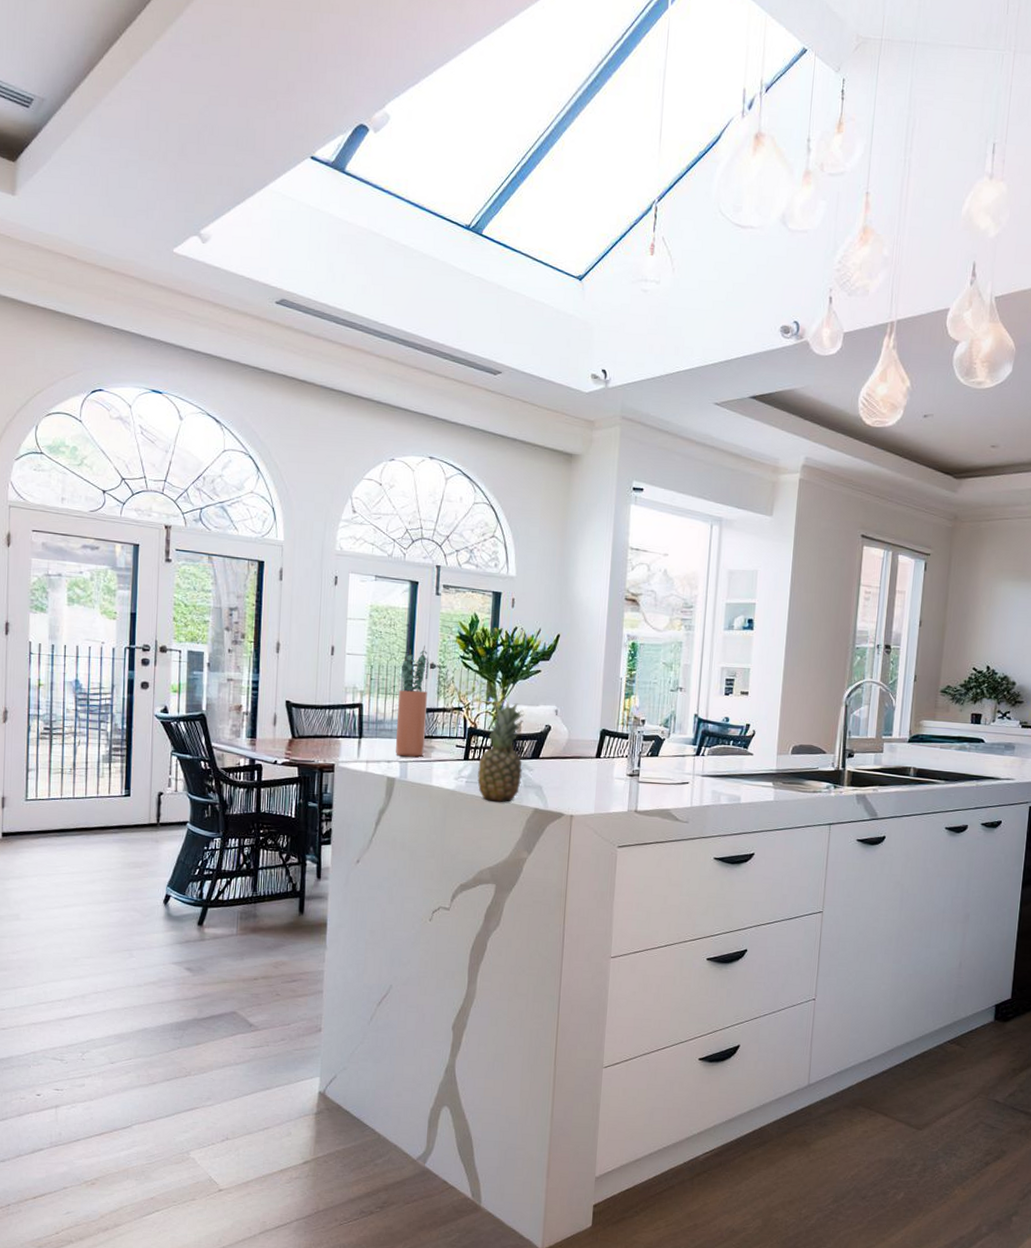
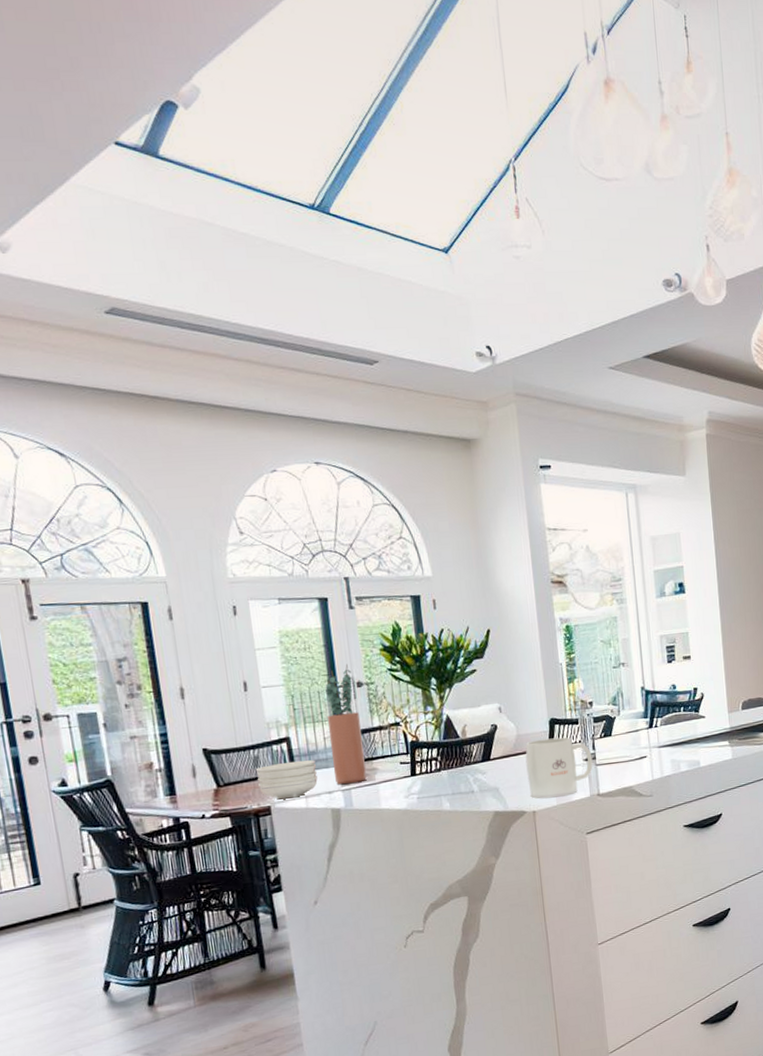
bowl: none [327,726,382,761] -> present [255,760,318,800]
fruit: present [477,702,525,803] -> none [427,707,476,814]
mug: none [570,747,636,807] -> present [525,737,593,799]

